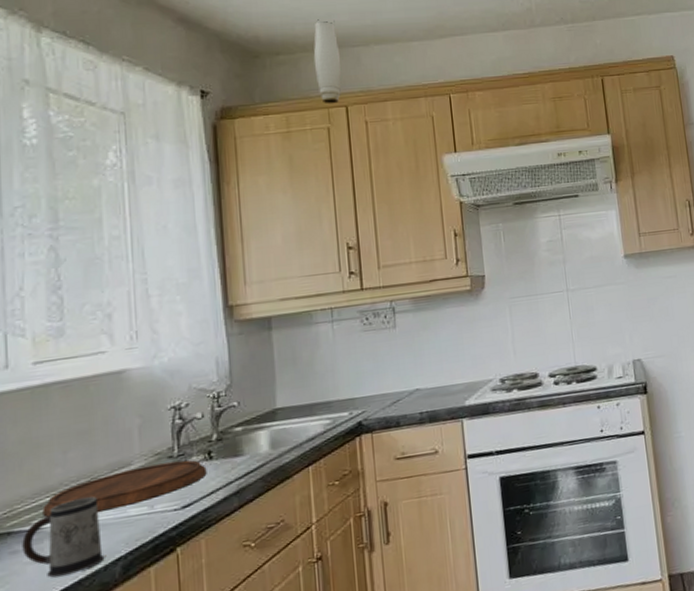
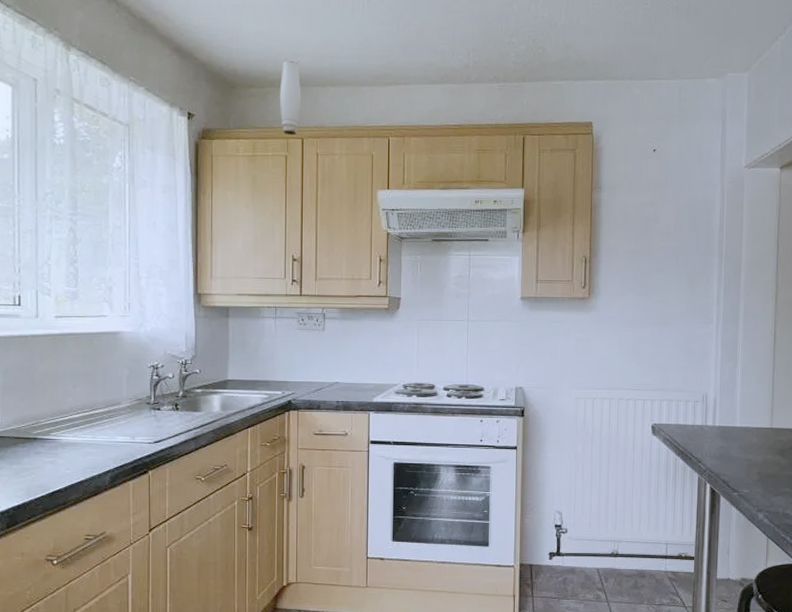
mug: present [22,496,105,578] -> none [44,423,99,476]
cutting board: present [42,460,207,517] -> none [58,407,174,435]

